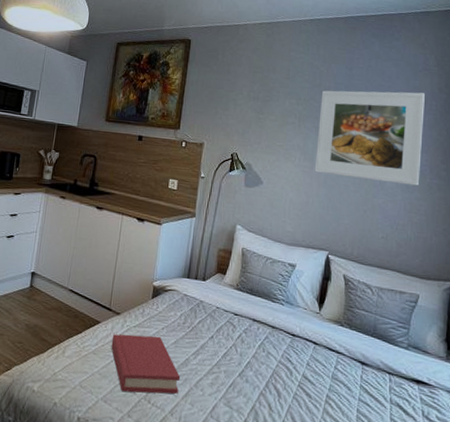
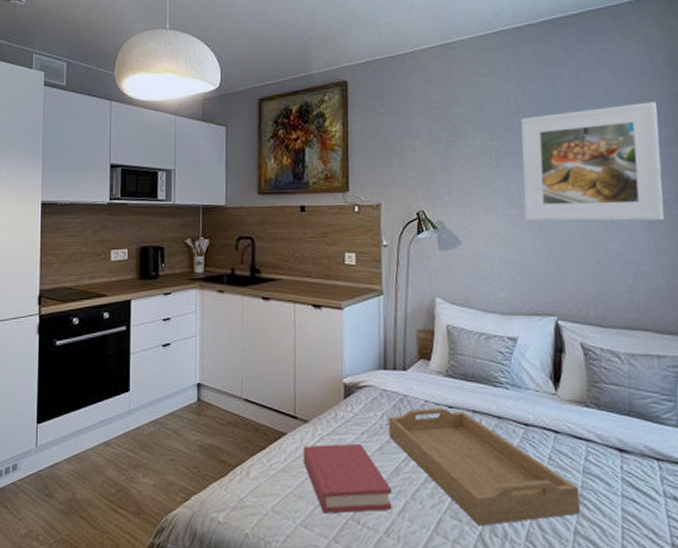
serving tray: none [184,313,327,414] -> present [388,407,580,526]

